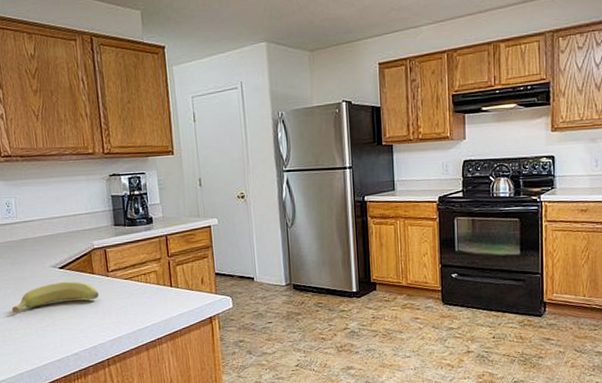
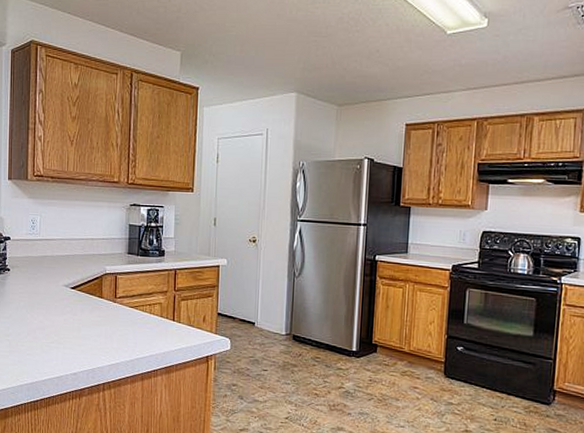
banana: present [11,281,99,314] -> none [22,301,104,326]

